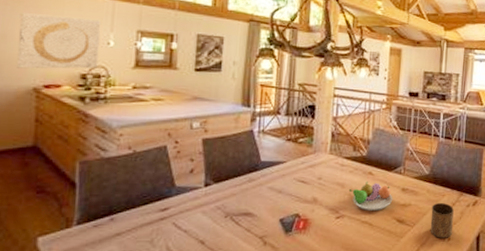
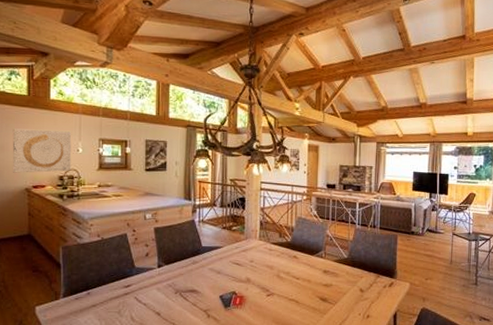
fruit bowl: present [349,181,393,211] -> none [277,263,316,290]
cup: present [430,202,454,238] -> none [350,283,371,316]

